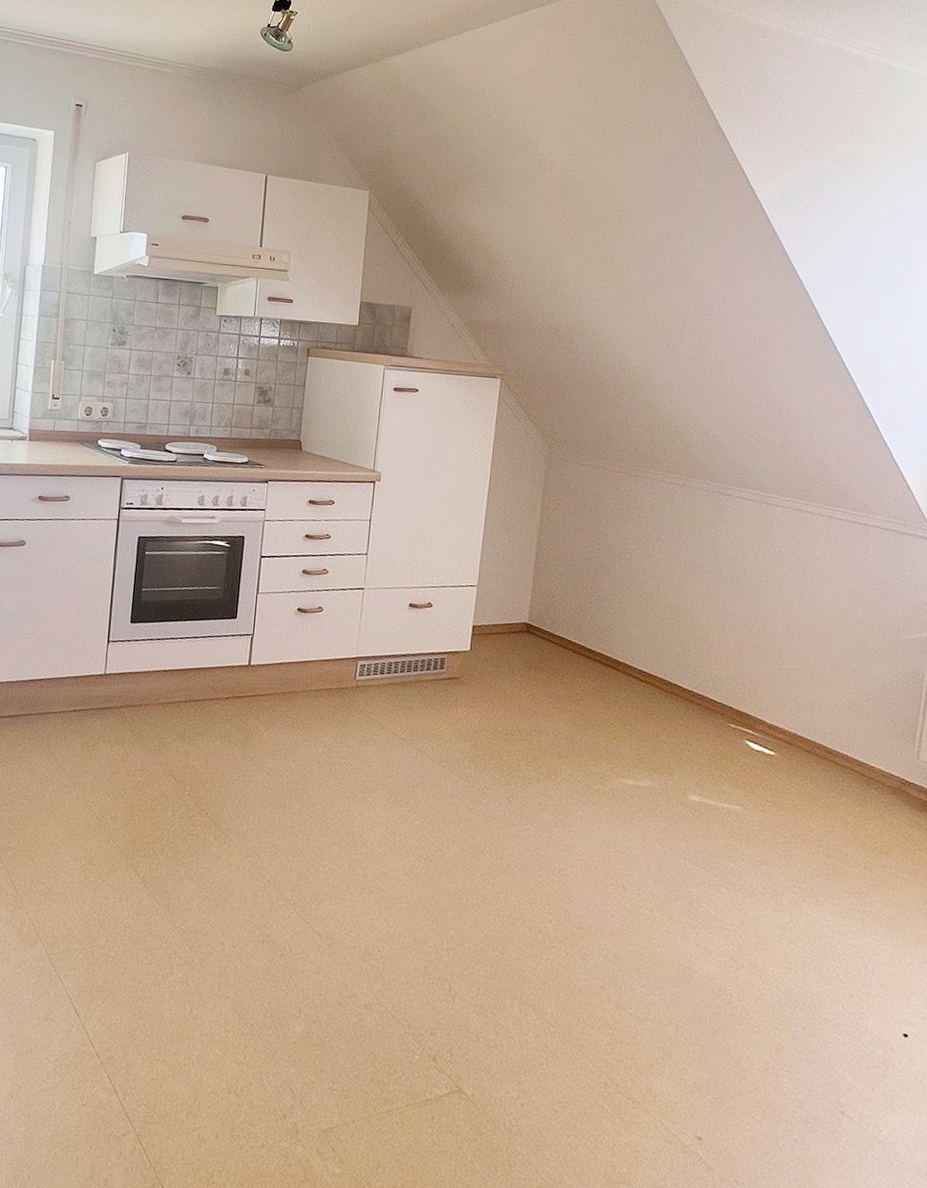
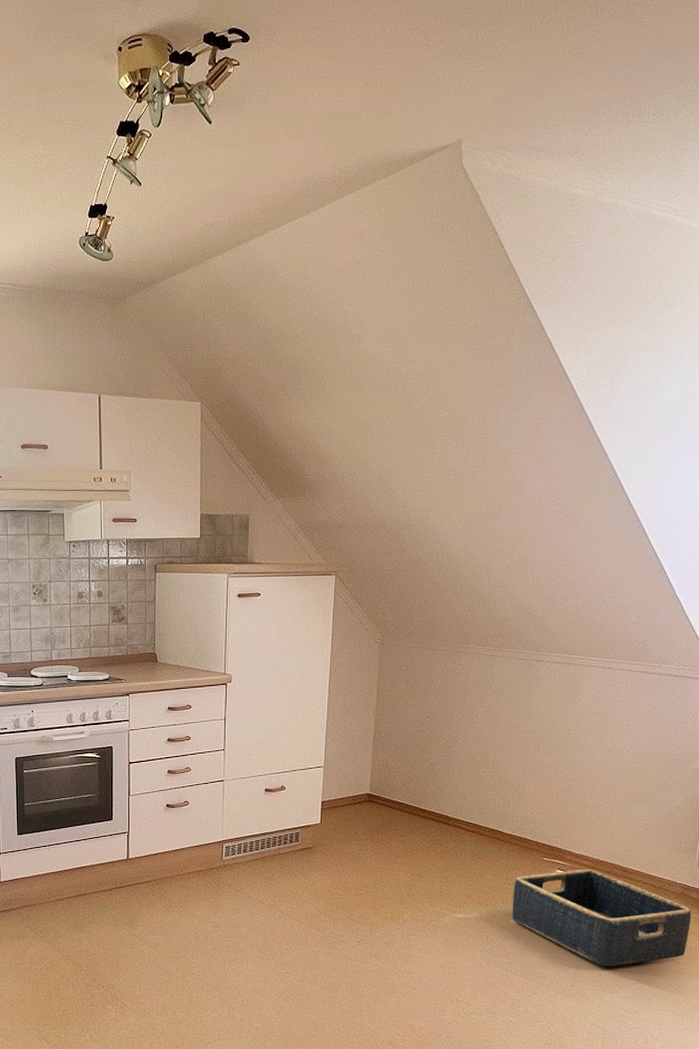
basket: none [692,742,912,871] -> present [512,868,692,967]

